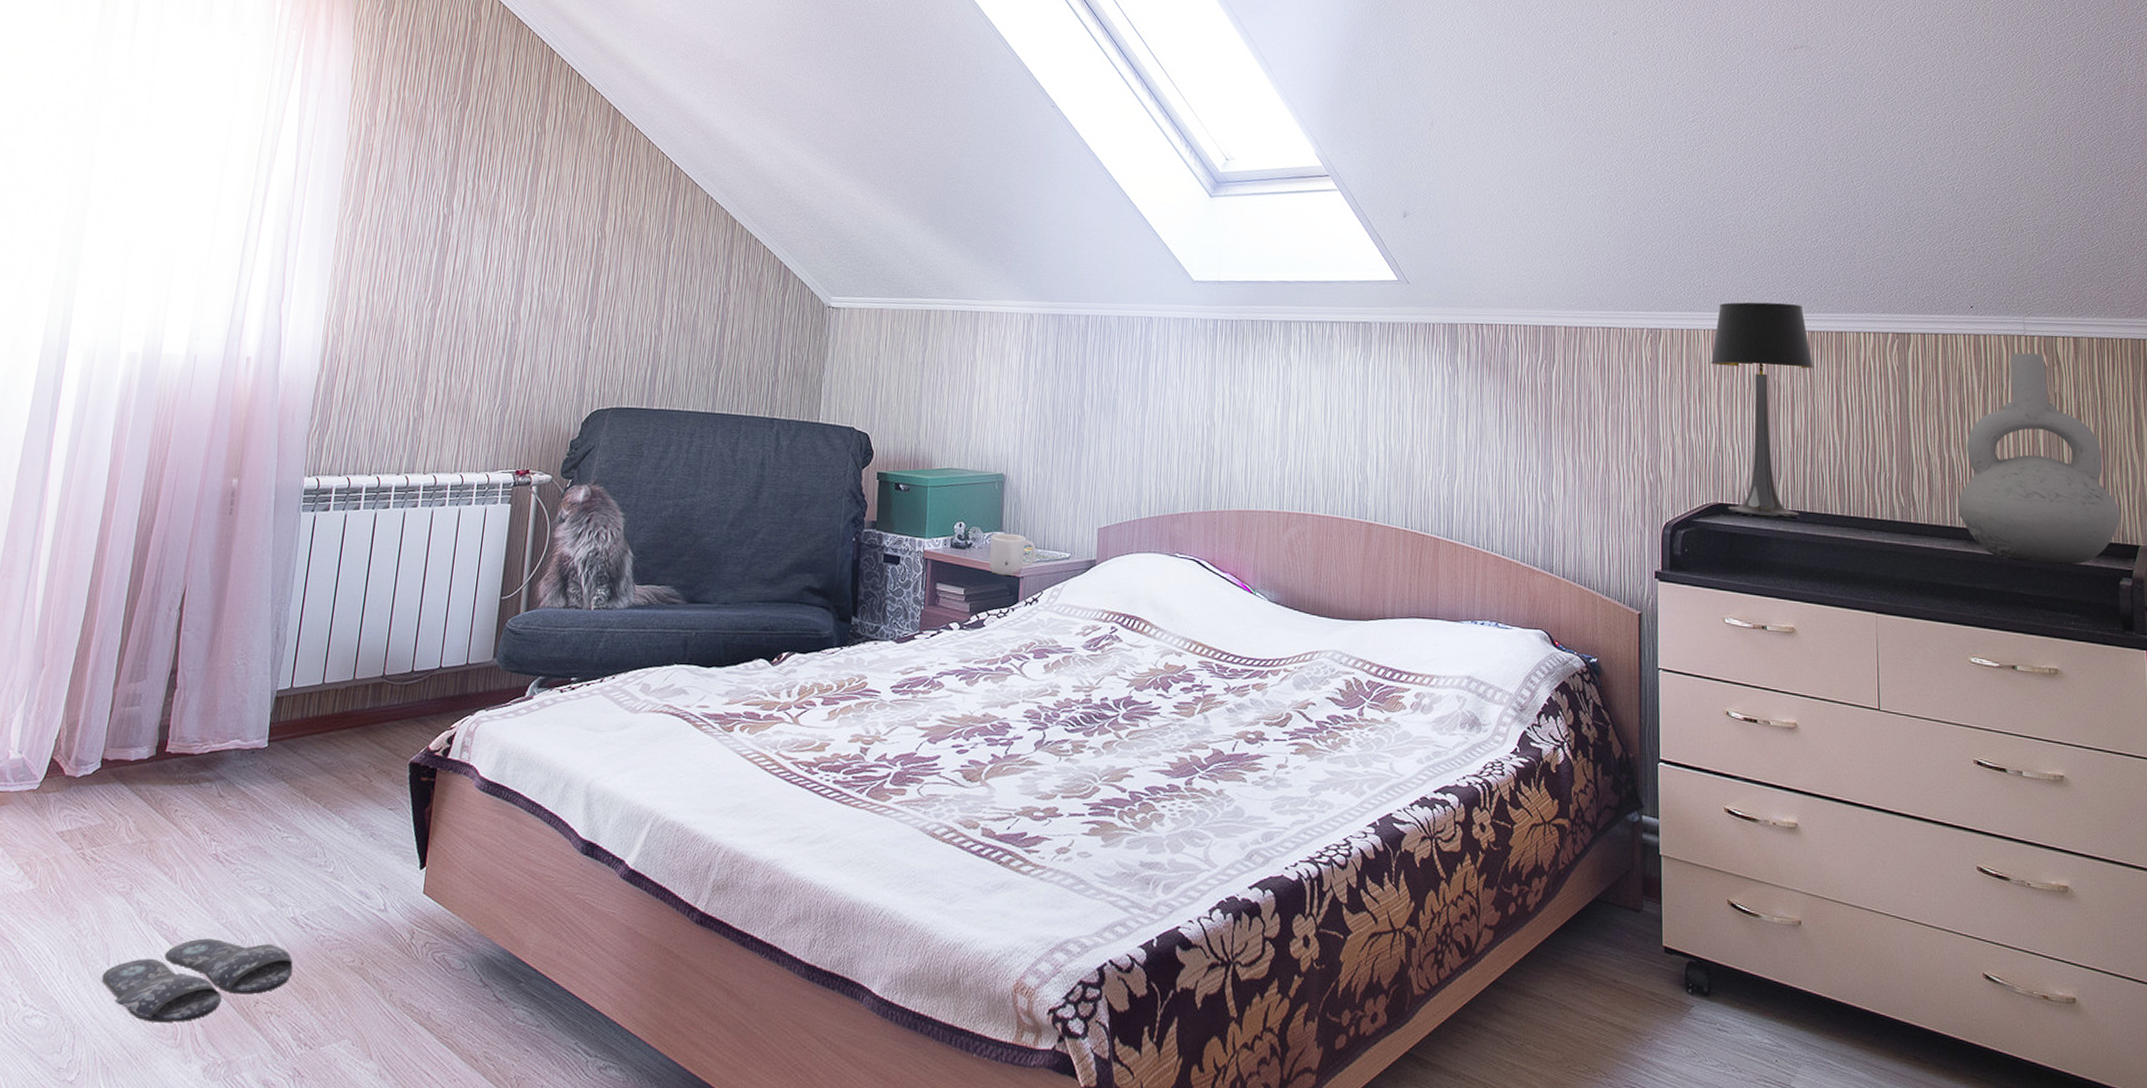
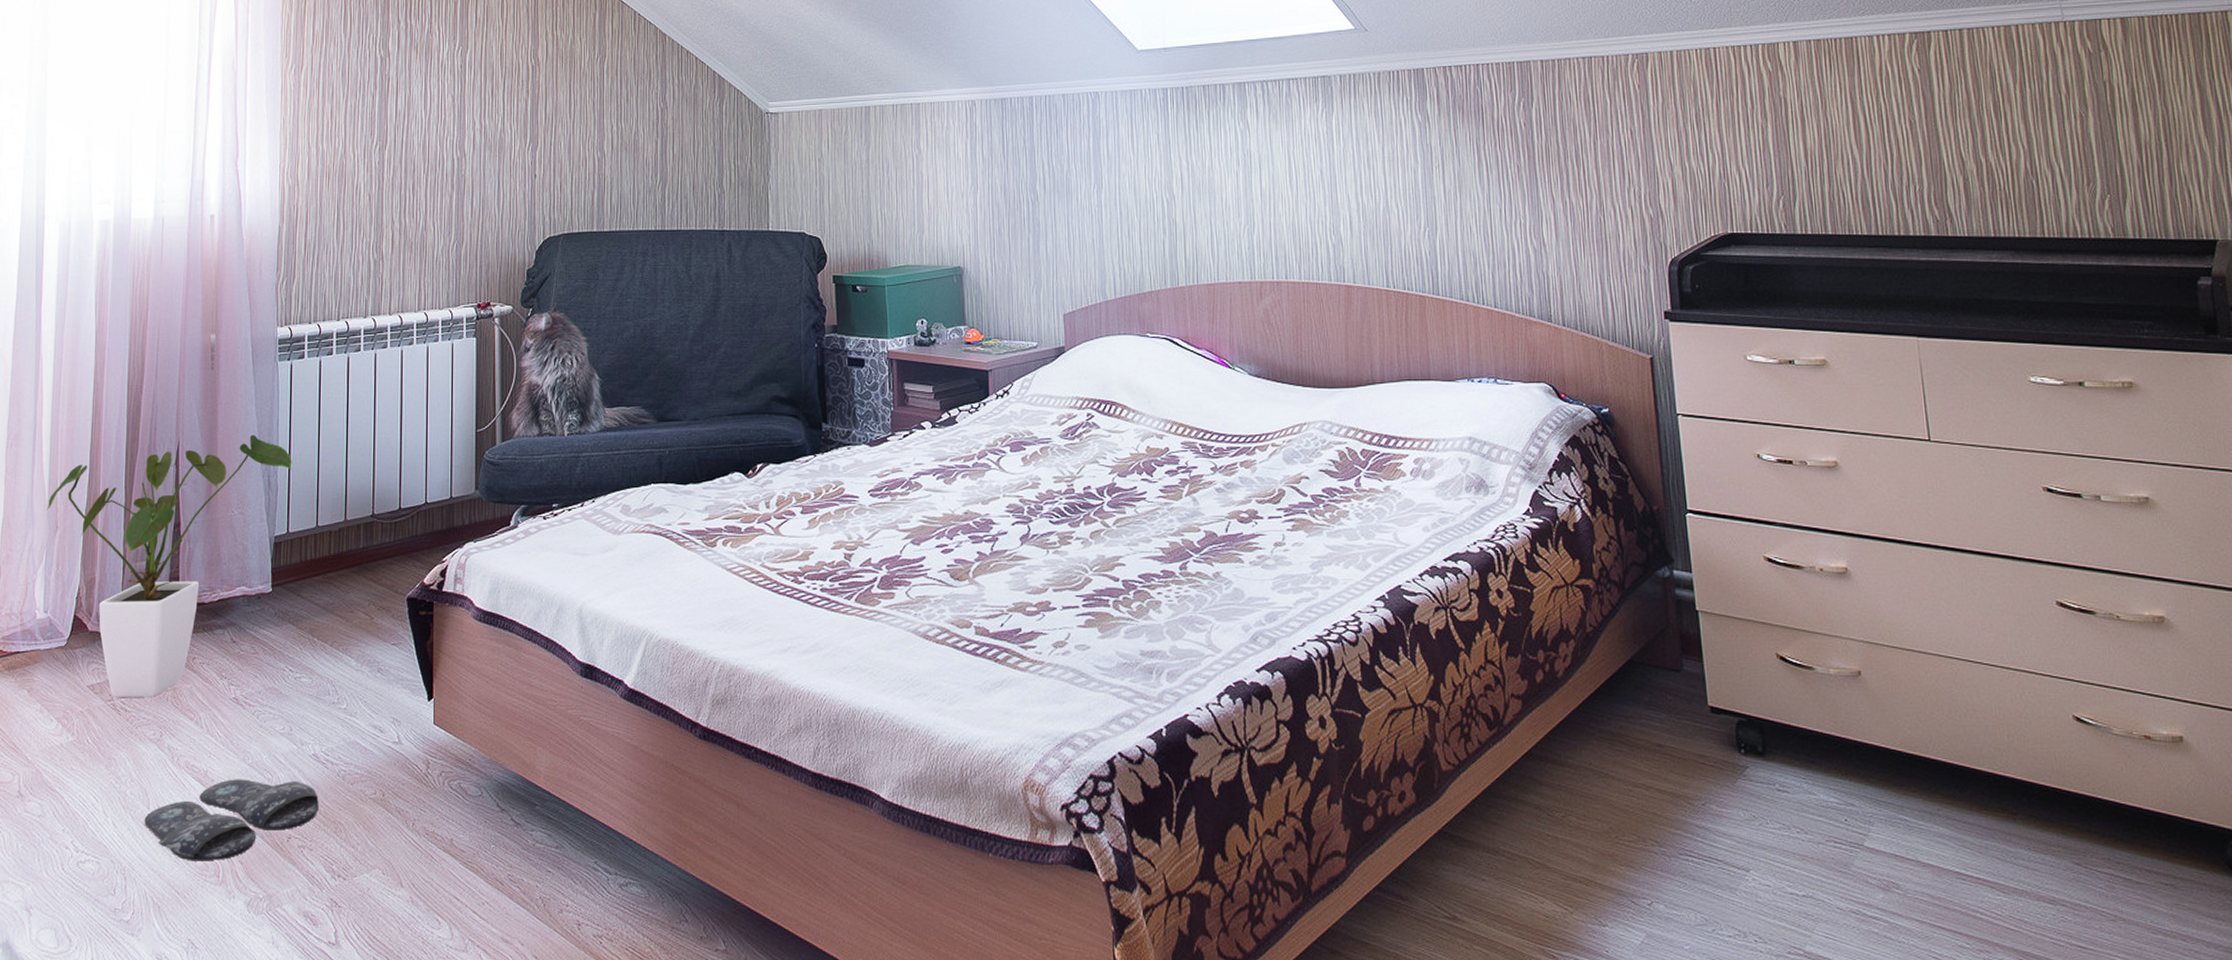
house plant: none [34,584,305,848] -> present [46,434,292,697]
mug: present [989,532,1037,576] -> none [954,326,1003,370]
table lamp: present [1710,302,1814,519] -> none [1706,12,1824,243]
decorative vase: present [1957,352,2120,565] -> none [2000,40,2192,269]

